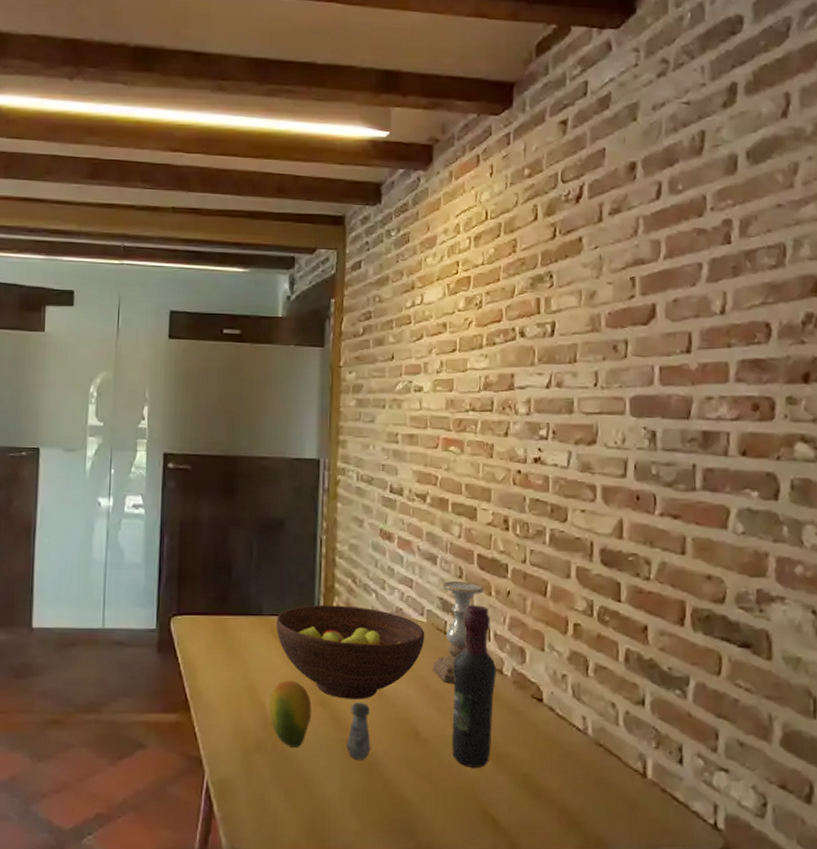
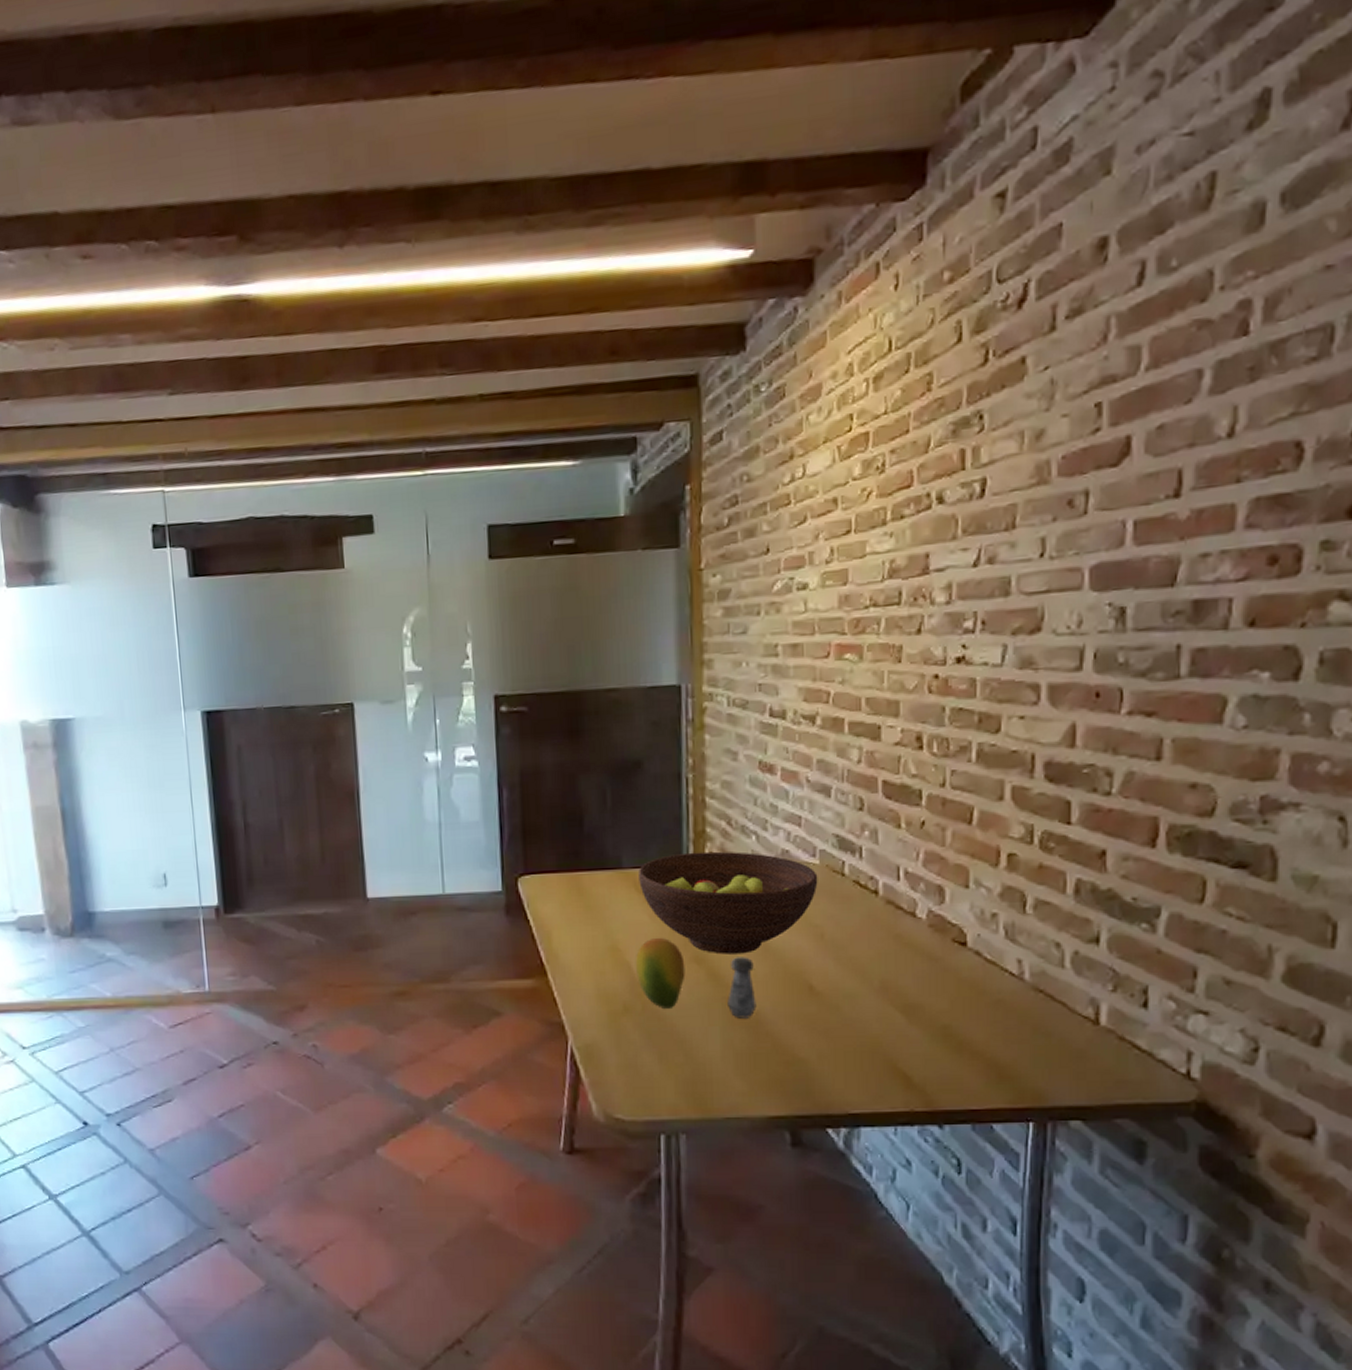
candle holder: present [433,581,485,683] -> none [829,814,892,931]
wine bottle: present [452,605,496,768] -> none [853,840,907,1022]

